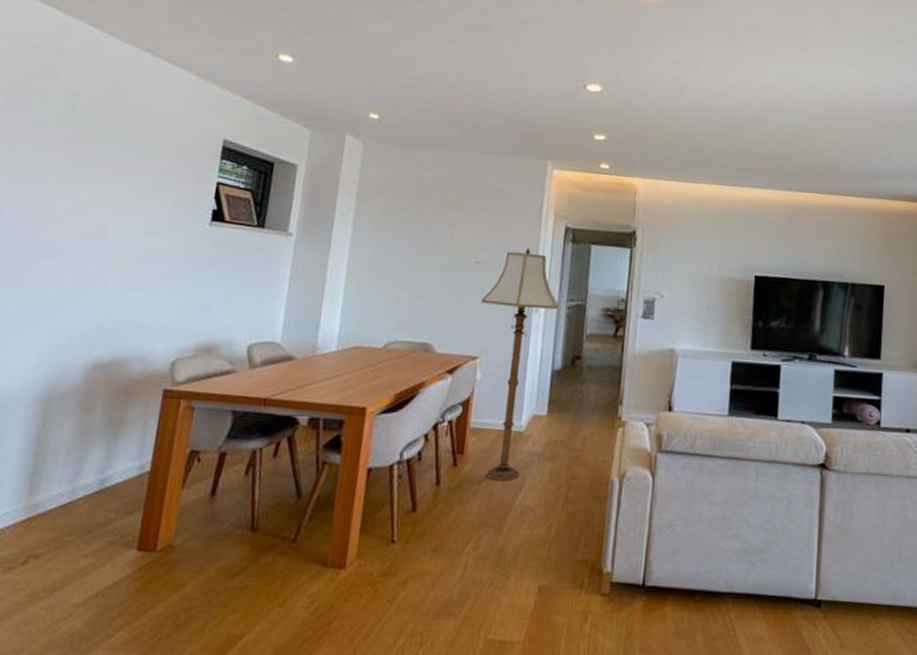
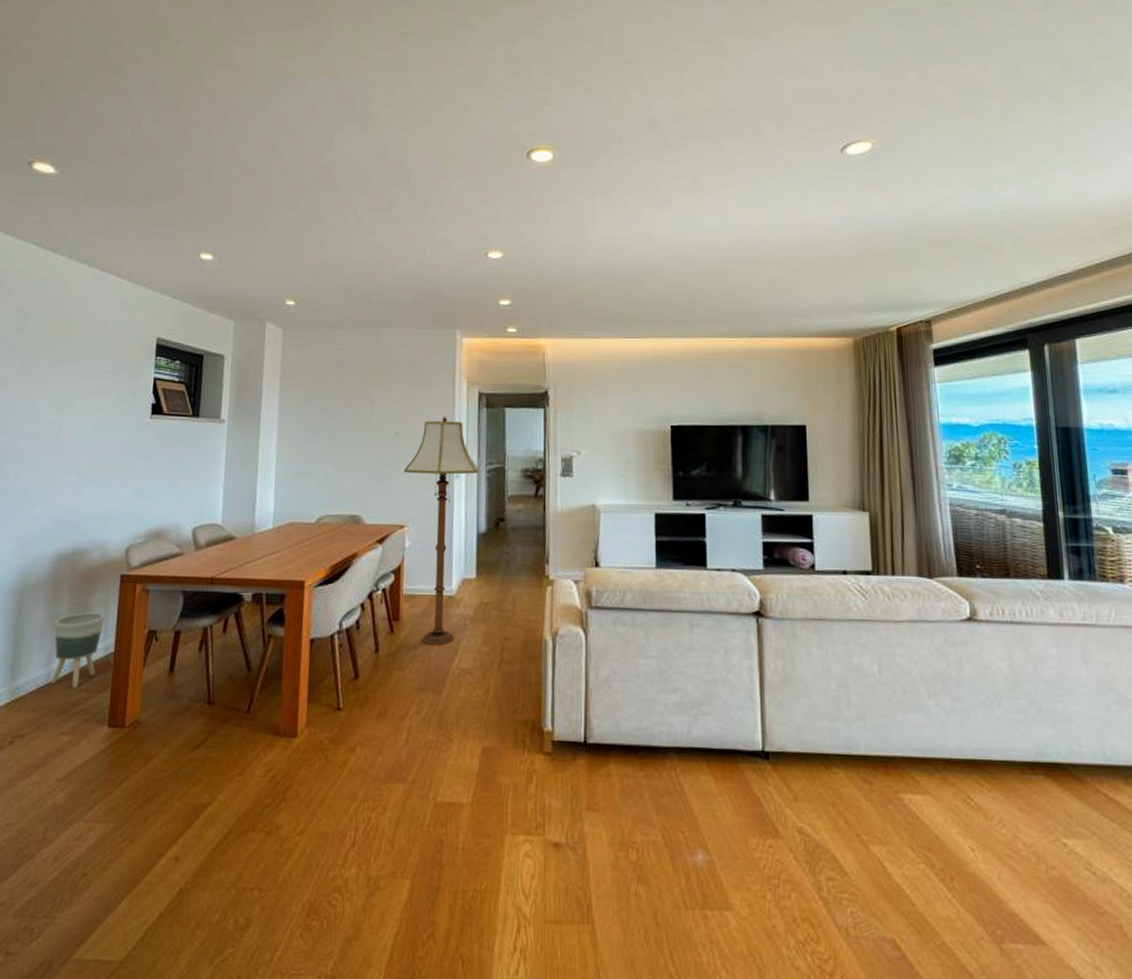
planter: none [74,427,143,509] -> present [51,612,105,689]

